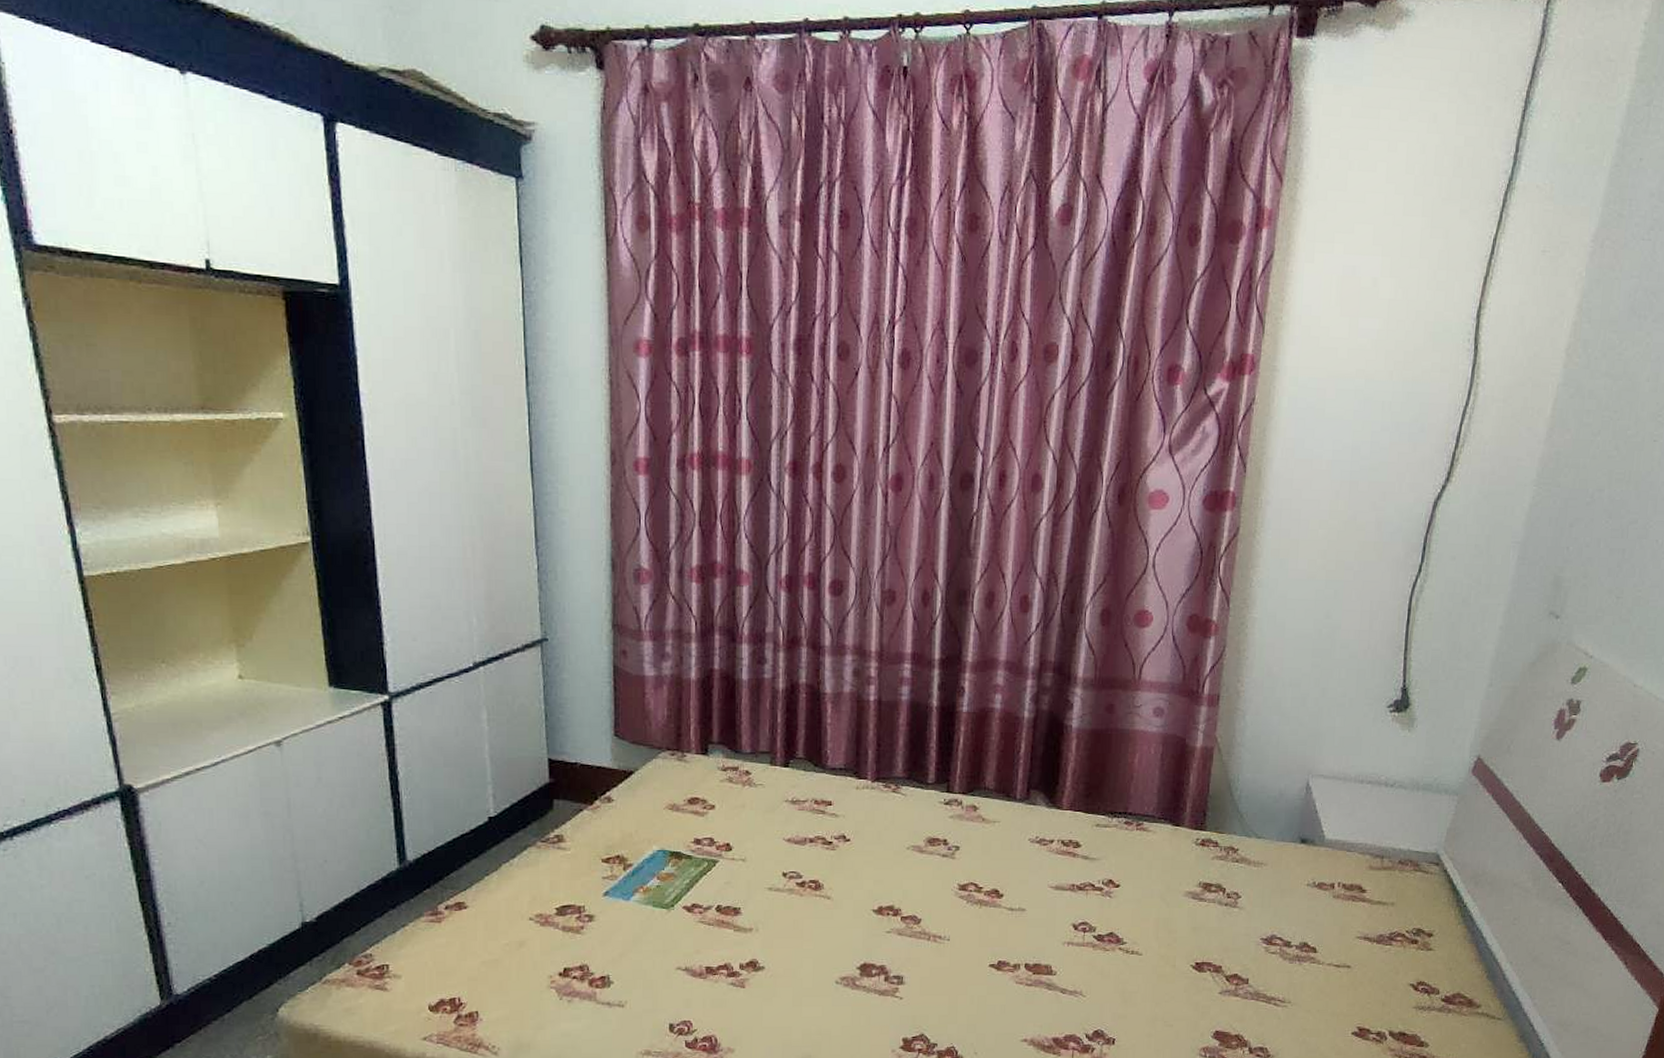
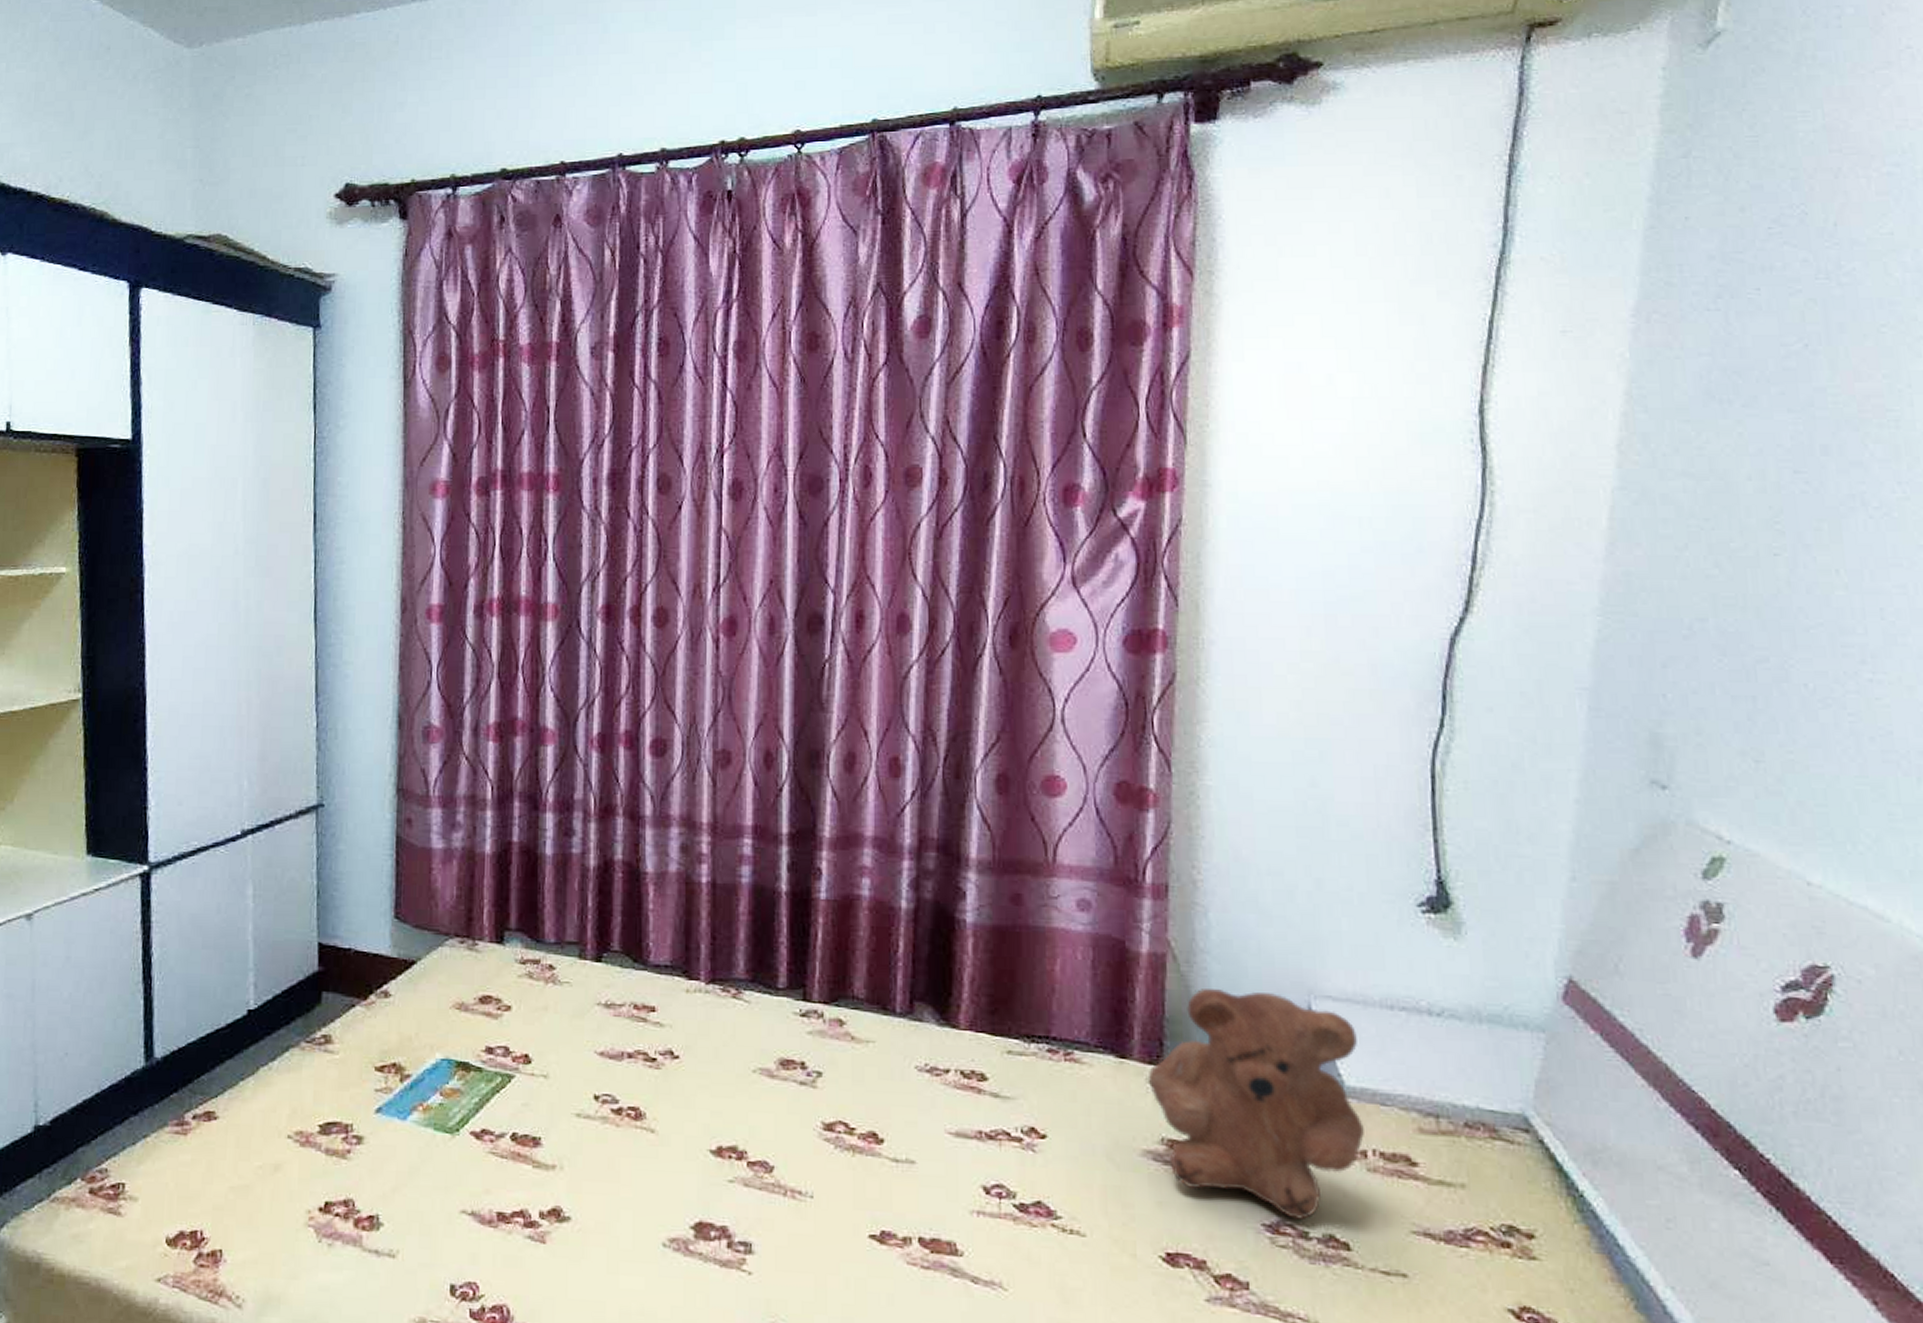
teddy bear: none [1193,773,1337,933] -> present [1147,989,1364,1220]

